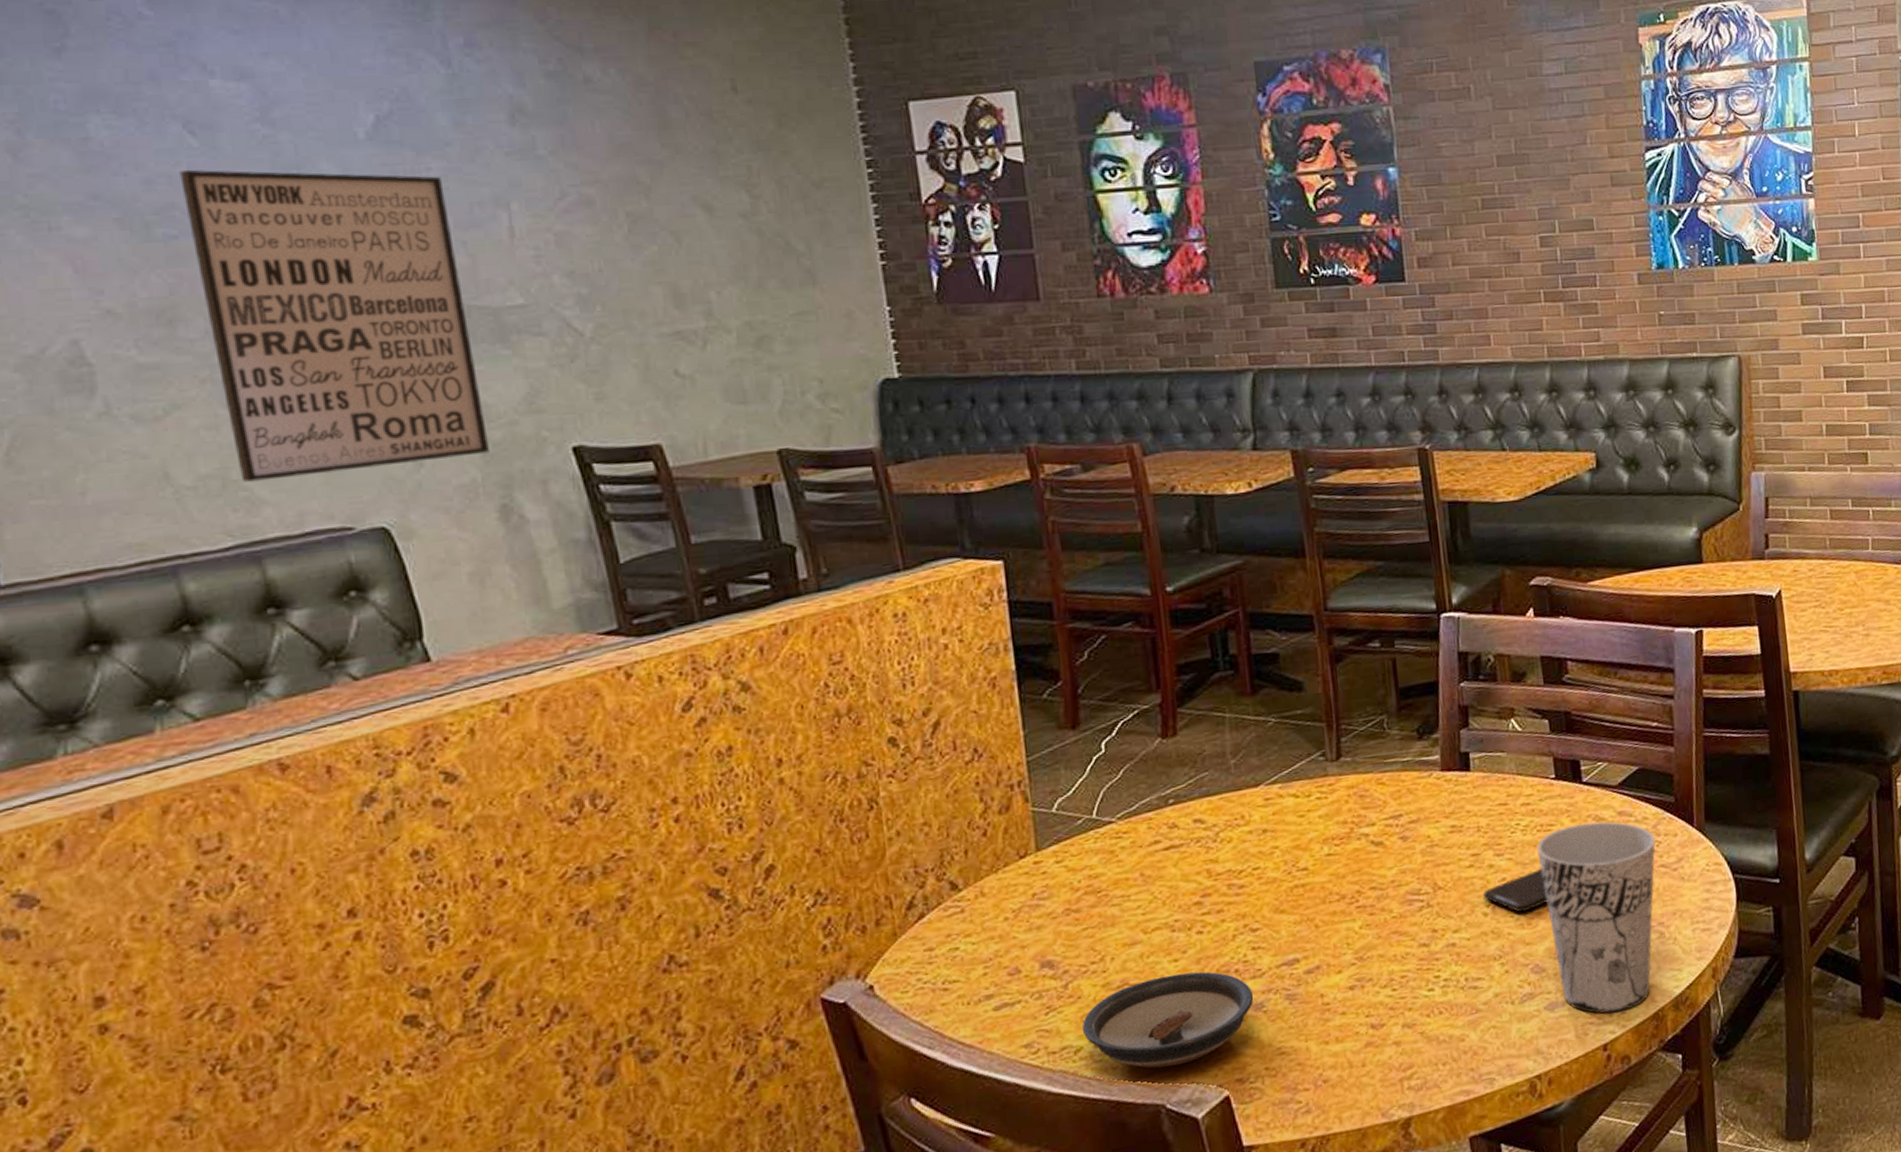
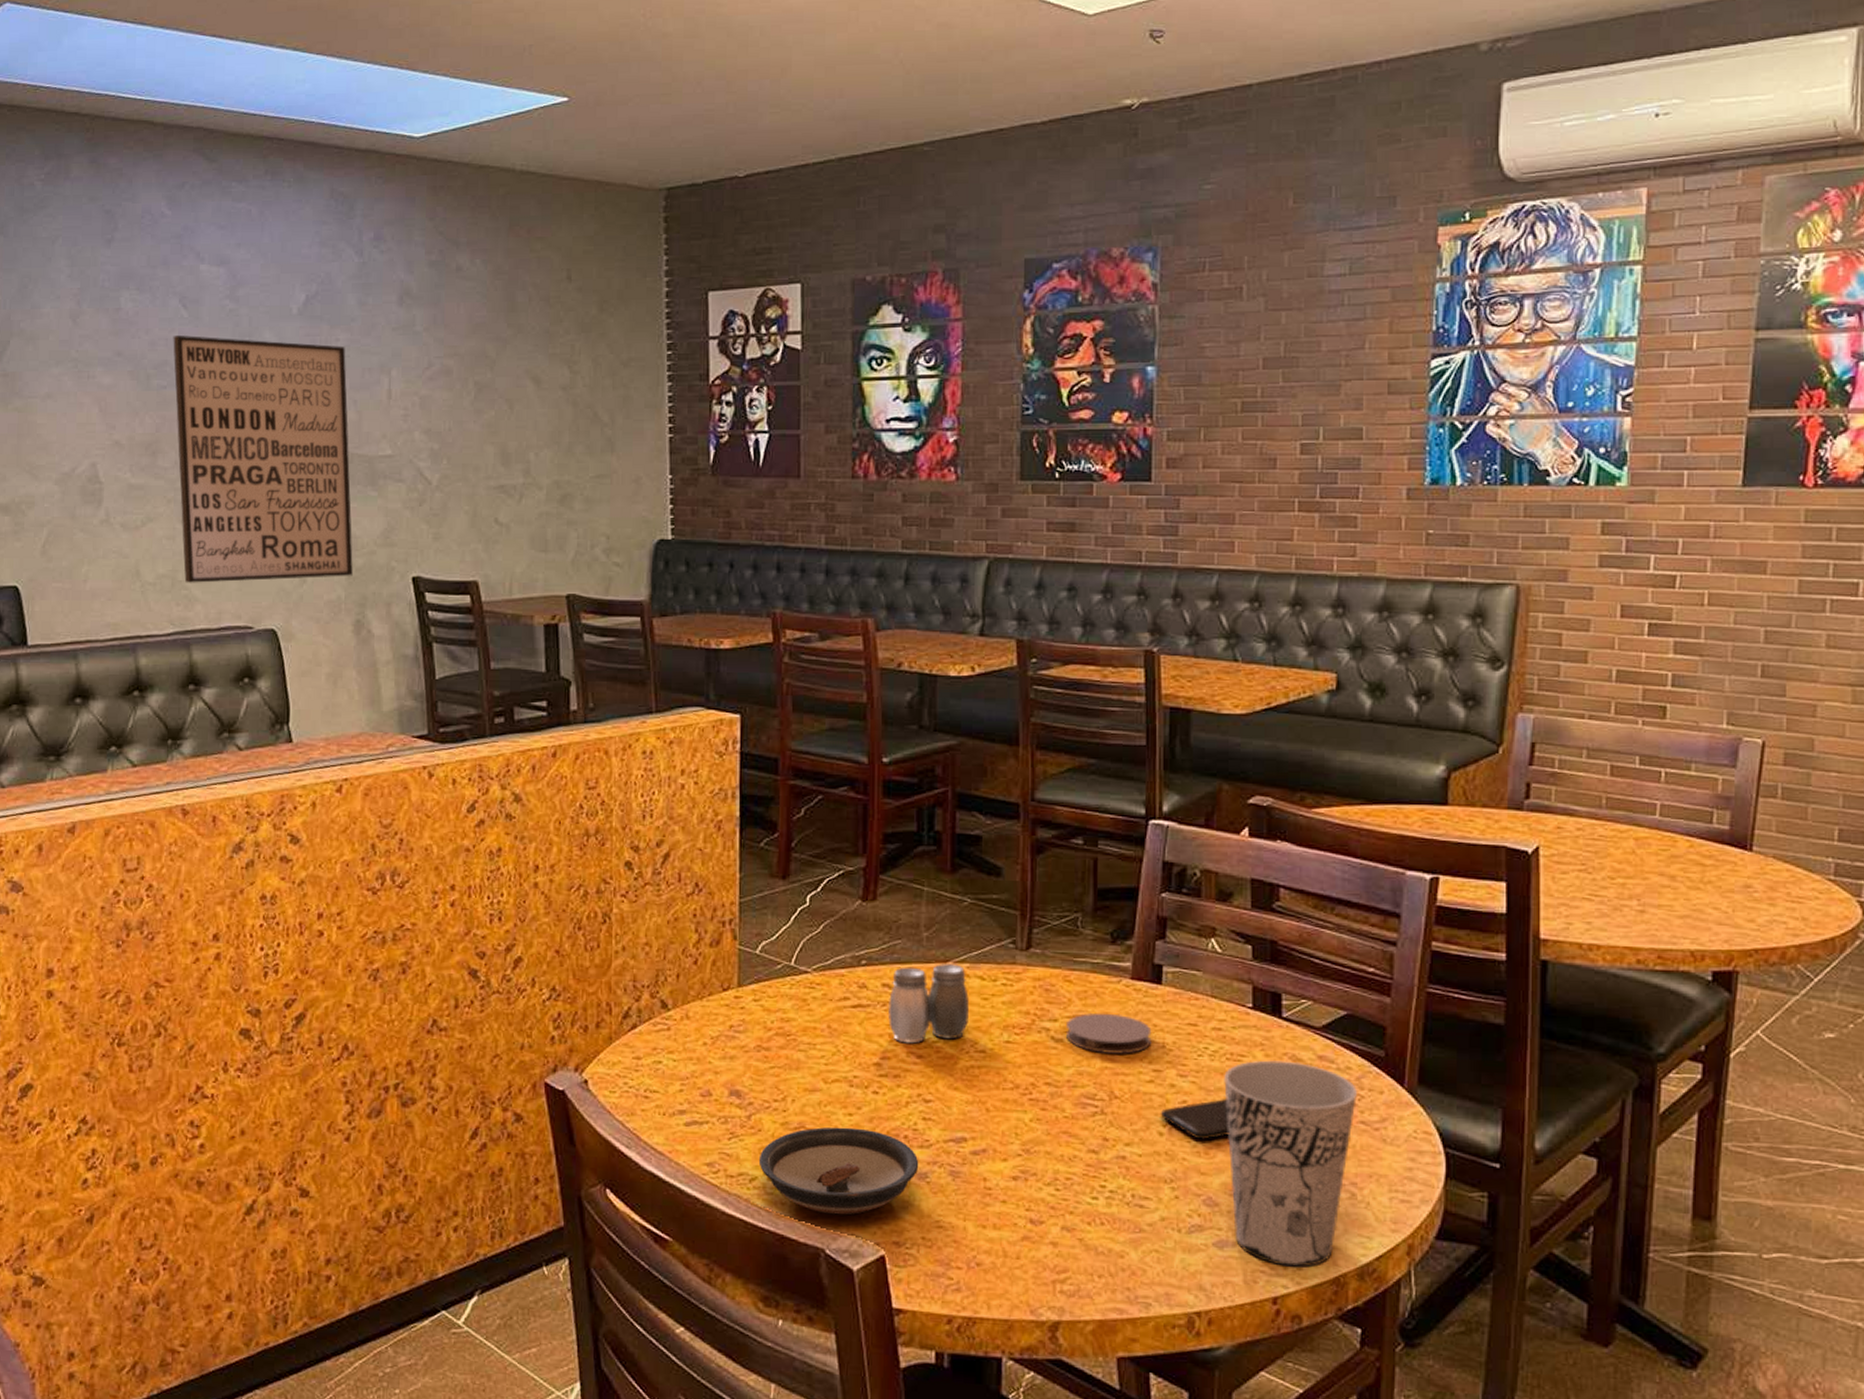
salt and pepper shaker: none [1202,786,1287,876] -> present [888,964,969,1044]
coaster: none [1384,807,1467,849] -> present [1065,1013,1152,1055]

